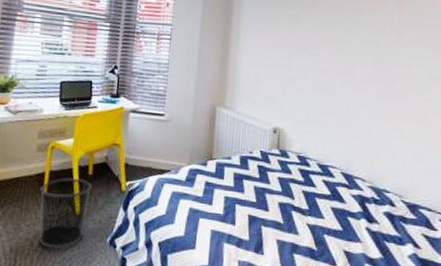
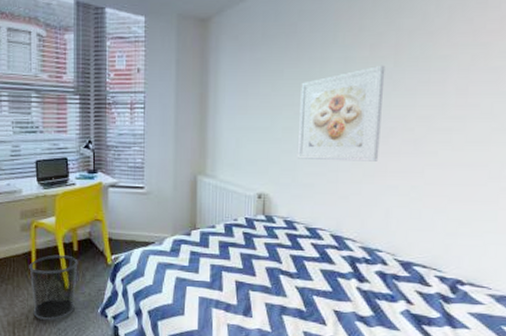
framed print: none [310,17,390,105] -> present [297,65,386,162]

